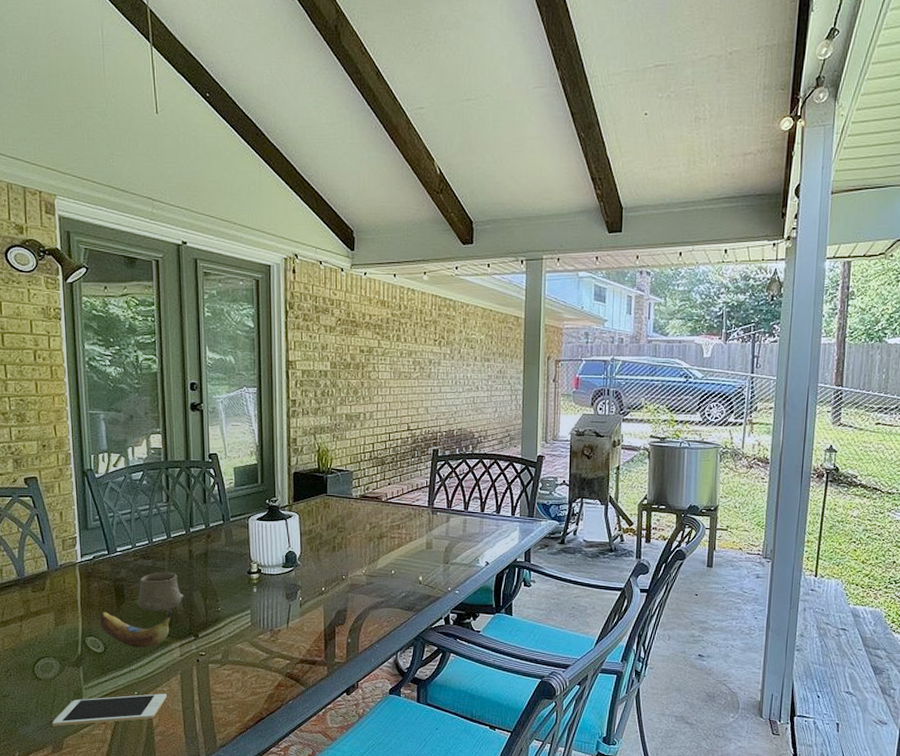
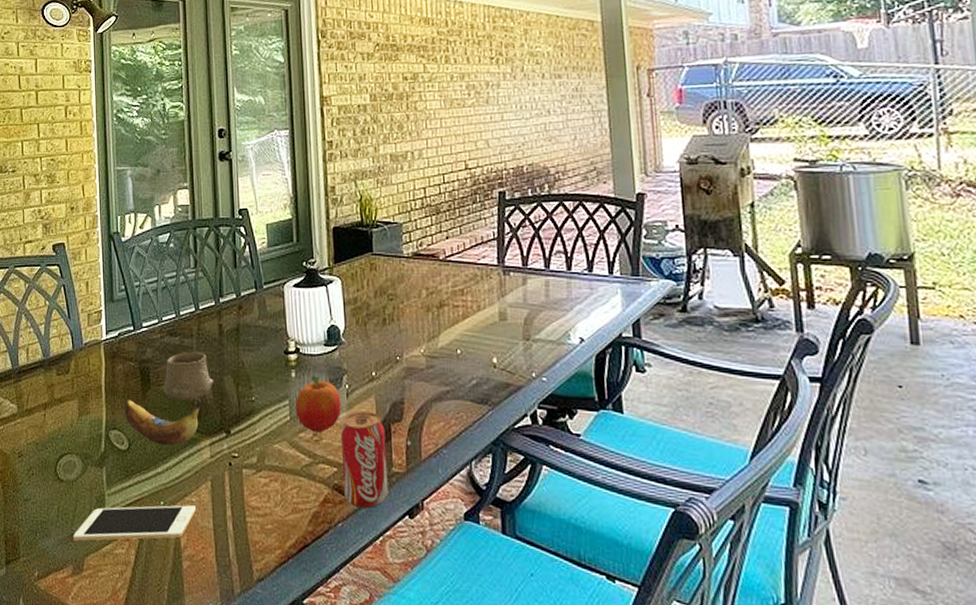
fruit: none [256,591,295,634] -> present [295,376,342,433]
beverage can: none [293,618,331,690] -> present [340,412,389,509]

